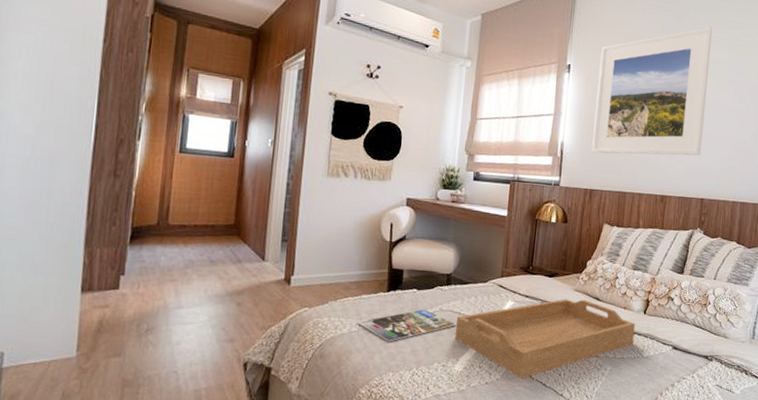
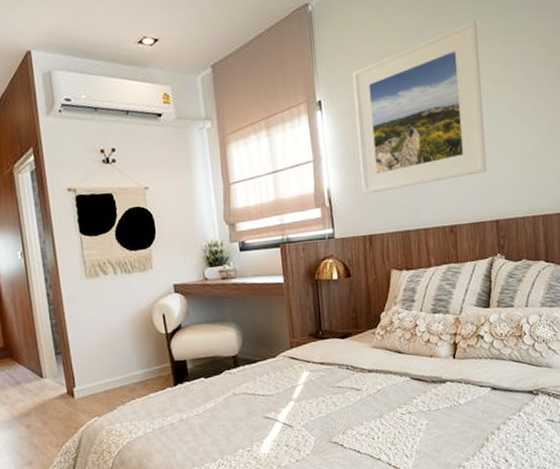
magazine: present [357,308,457,342] -> none [150,396,254,437]
serving tray: present [455,299,635,379] -> none [253,355,447,451]

